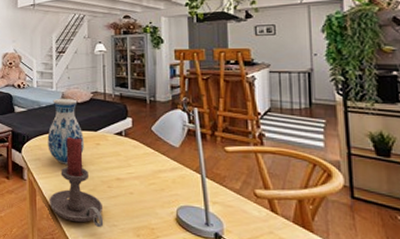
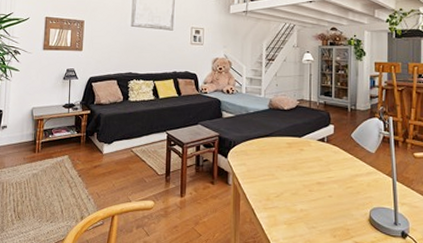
vase: present [47,98,84,165] -> none [253,104,289,169]
candle holder: present [49,137,104,228] -> none [252,143,304,230]

